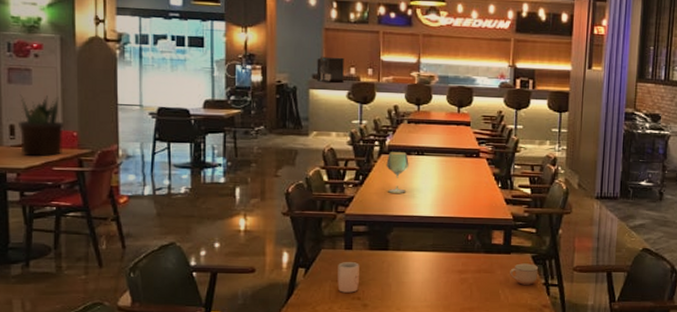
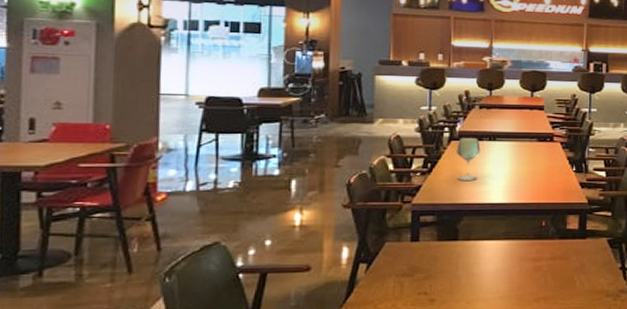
planter: present [19,94,65,156] -> none [40,85,96,152]
coffee machine: present [316,56,344,84] -> none [383,42,413,70]
mug: present [337,262,360,293] -> none [402,255,427,288]
cup: present [510,263,538,285] -> none [585,248,614,270]

